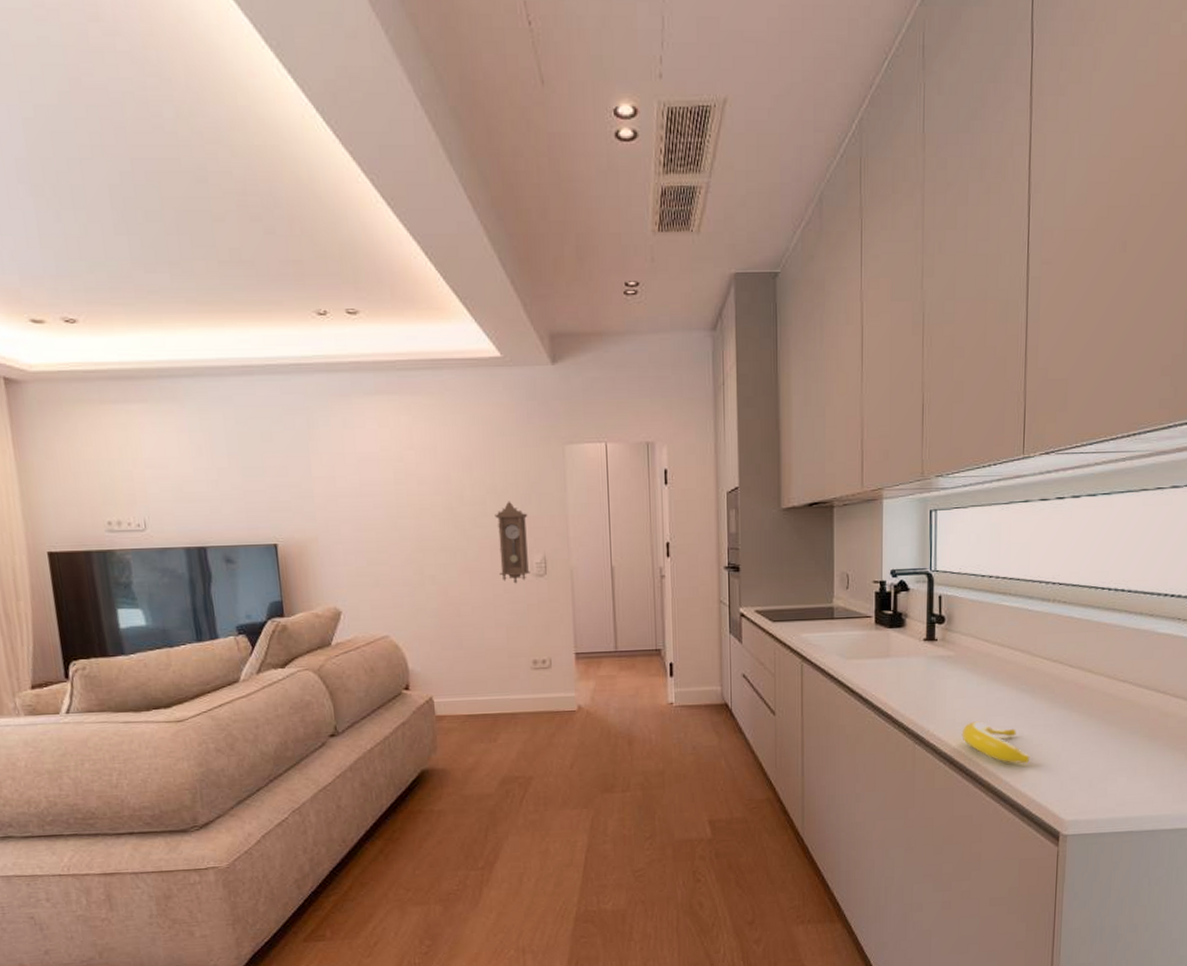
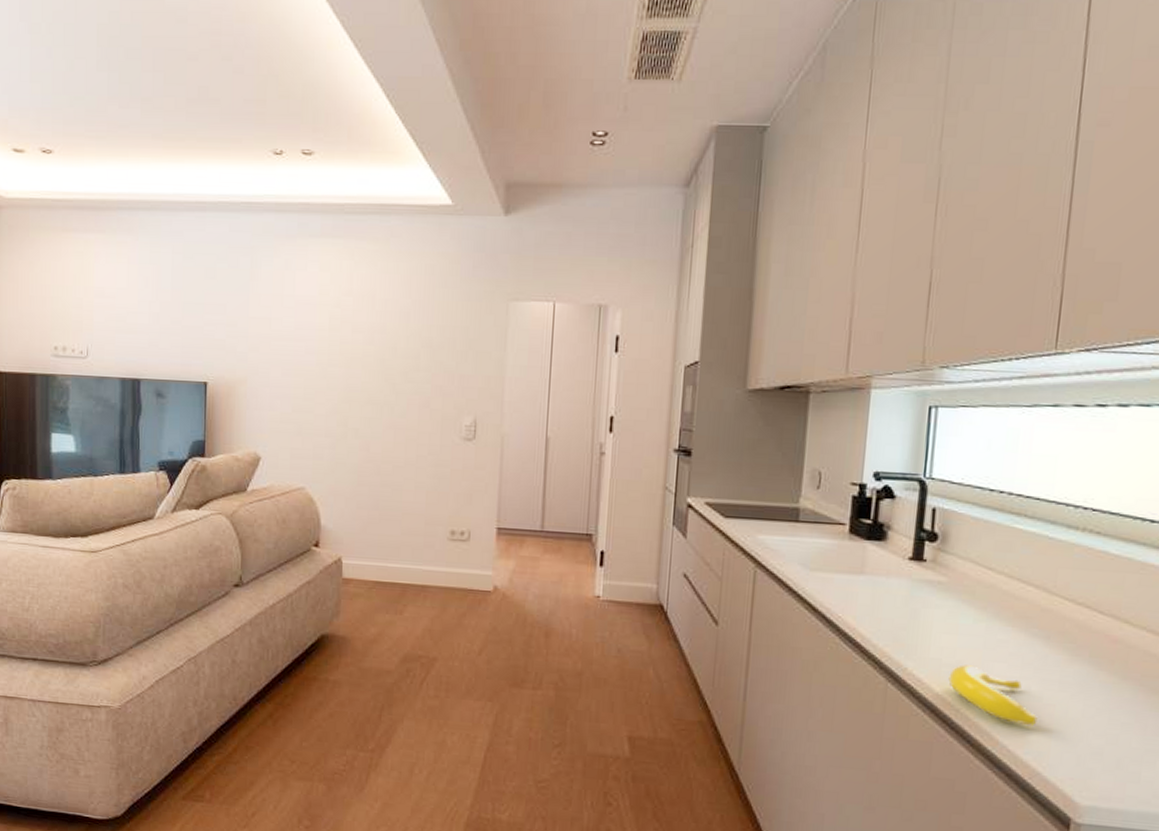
pendulum clock: present [494,501,530,584] -> none [426,357,463,446]

